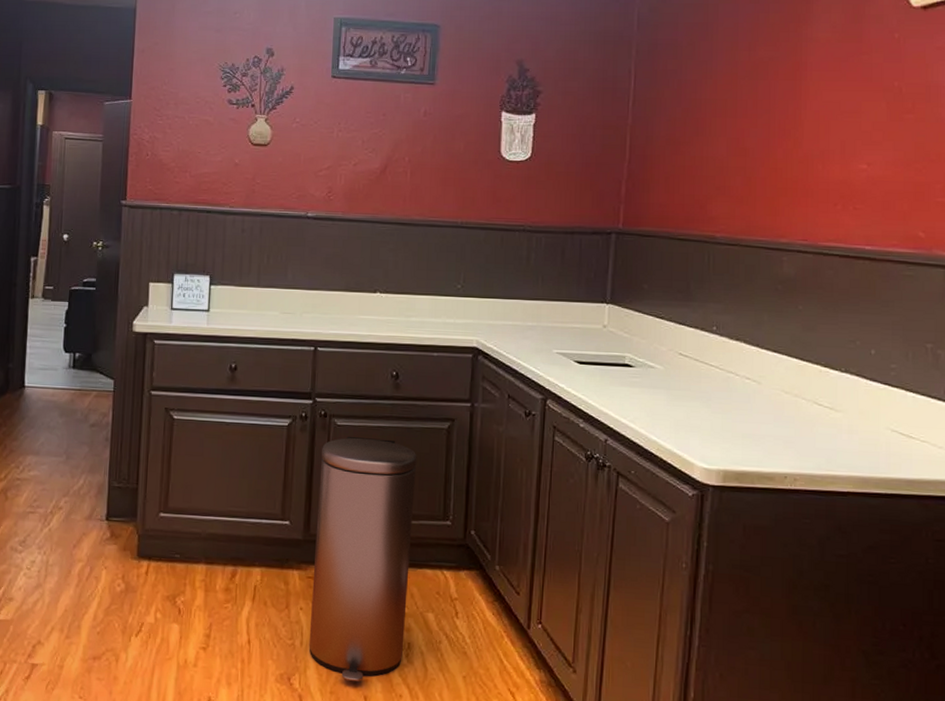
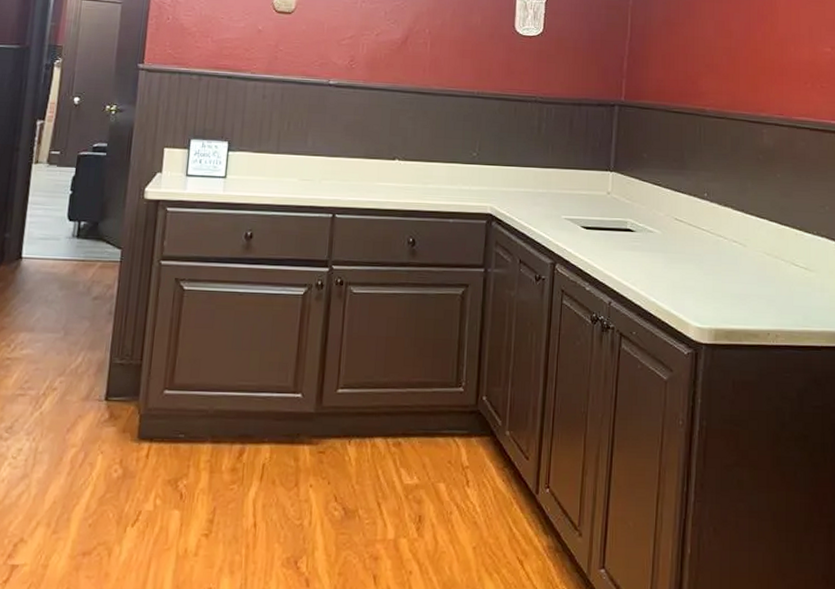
pedal bin: present [309,436,417,682] -> none [317,303,432,561]

